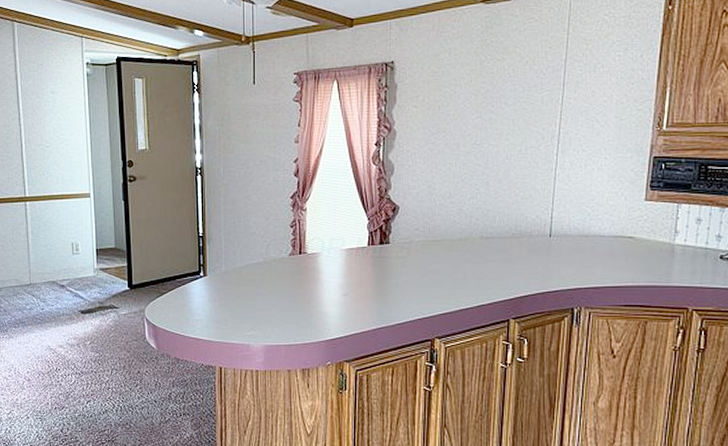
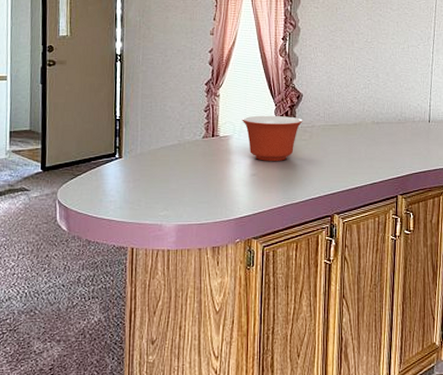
mixing bowl: none [331,230,400,280] -> present [242,115,303,161]

